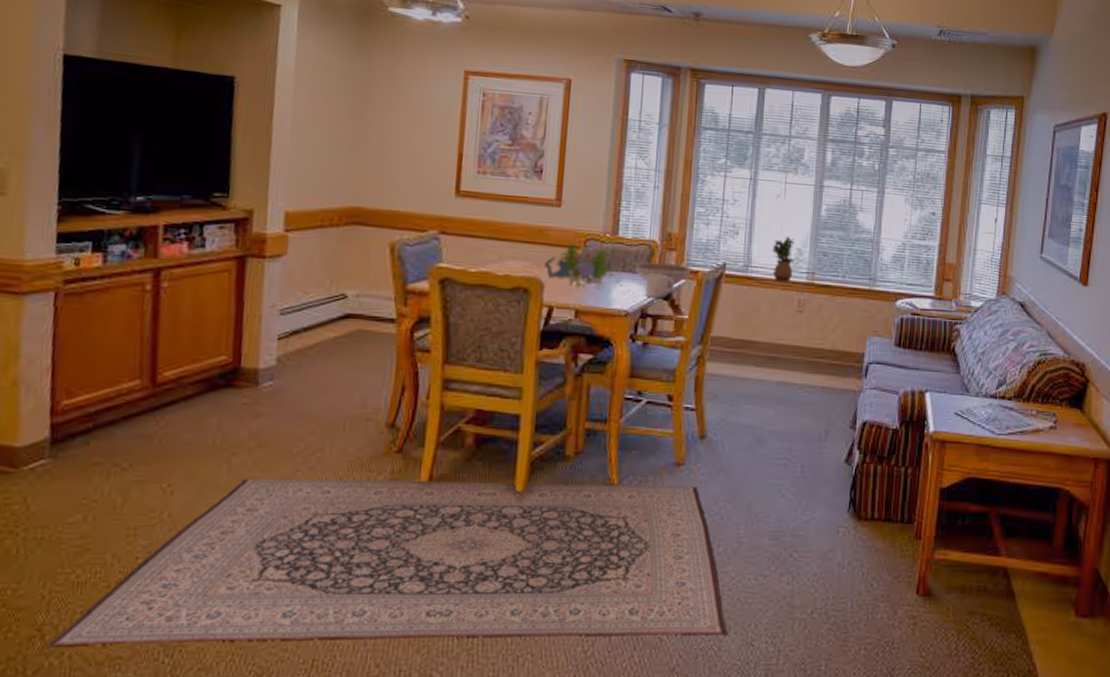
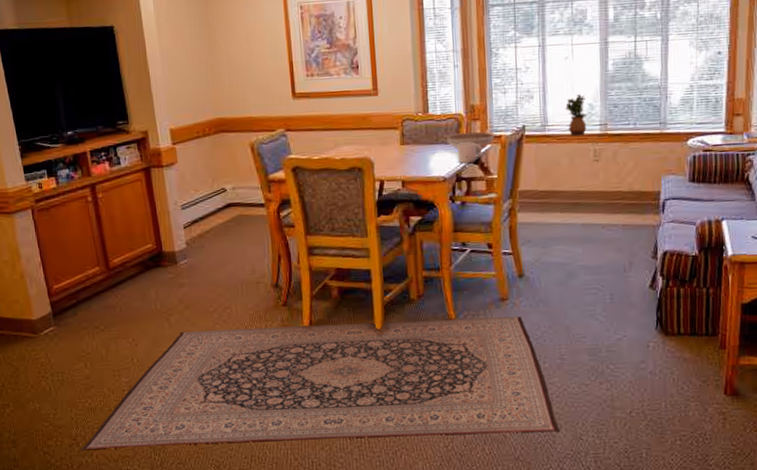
flower arrangement: present [530,242,631,294] -> none [360,119,446,163]

